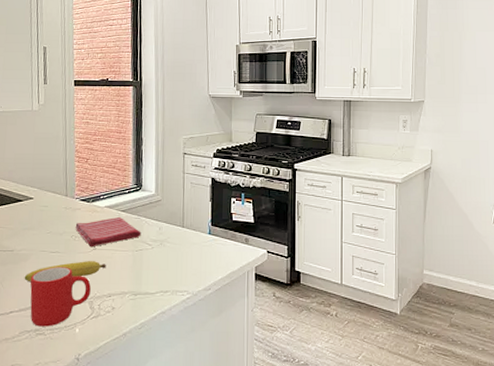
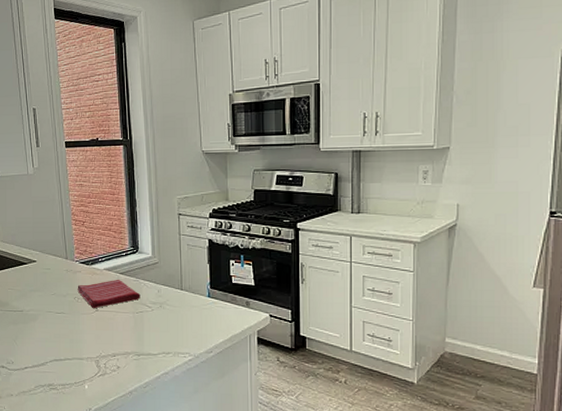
fruit: present [24,261,106,283] -> none [34,322,109,341]
cup: present [30,267,91,327] -> none [40,327,96,383]

